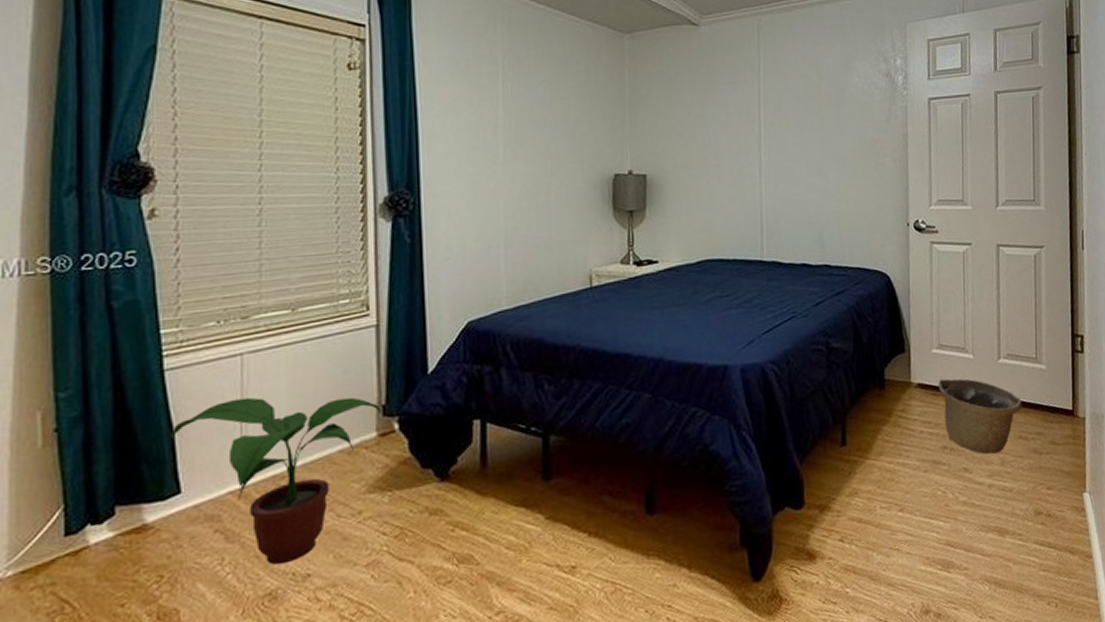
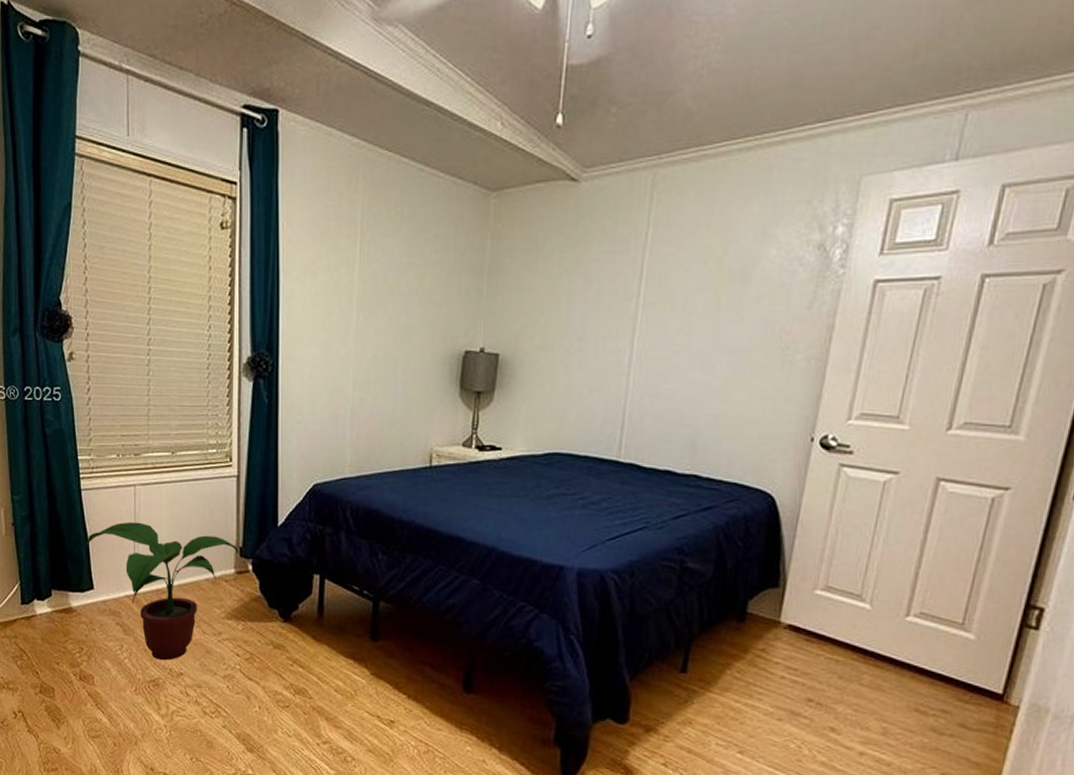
basket: present [938,378,1023,454] -> none [814,625,929,721]

